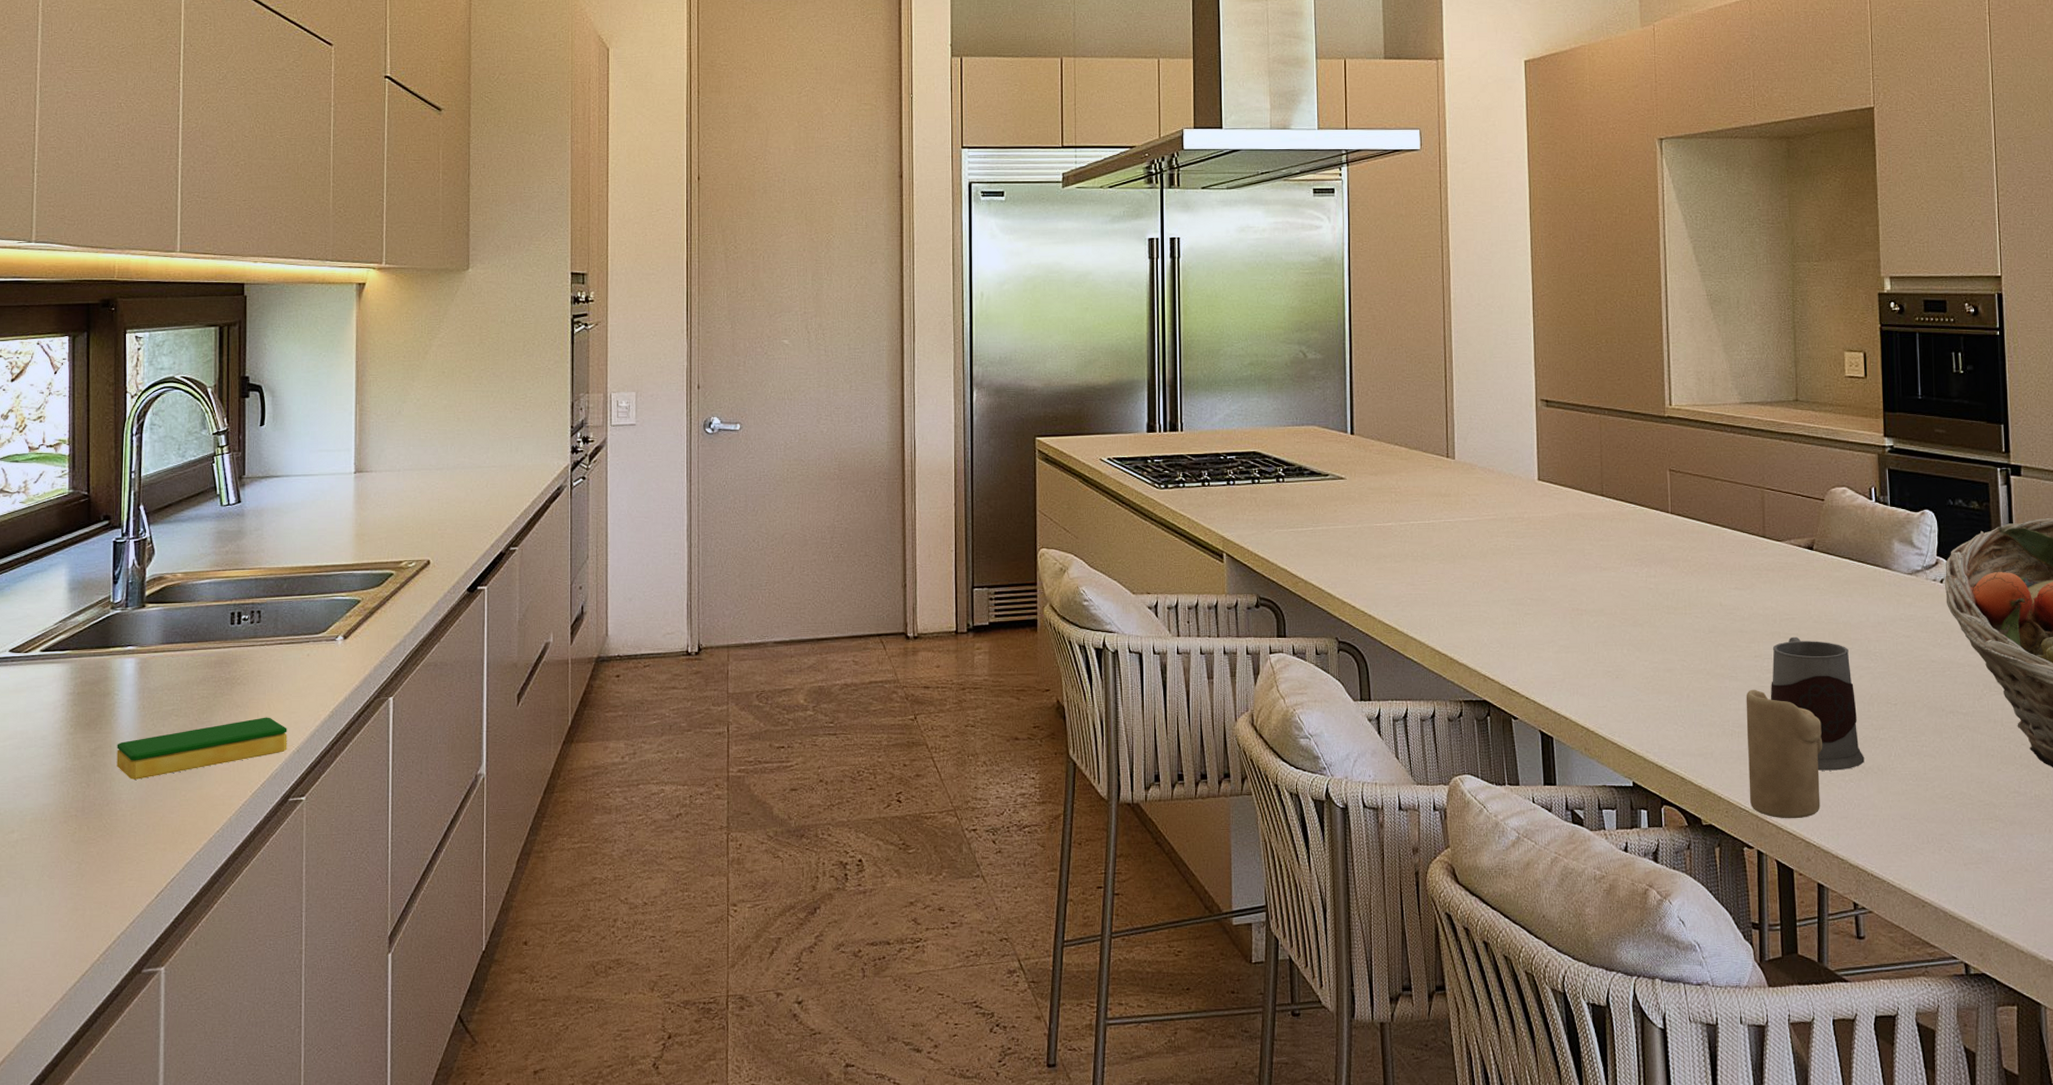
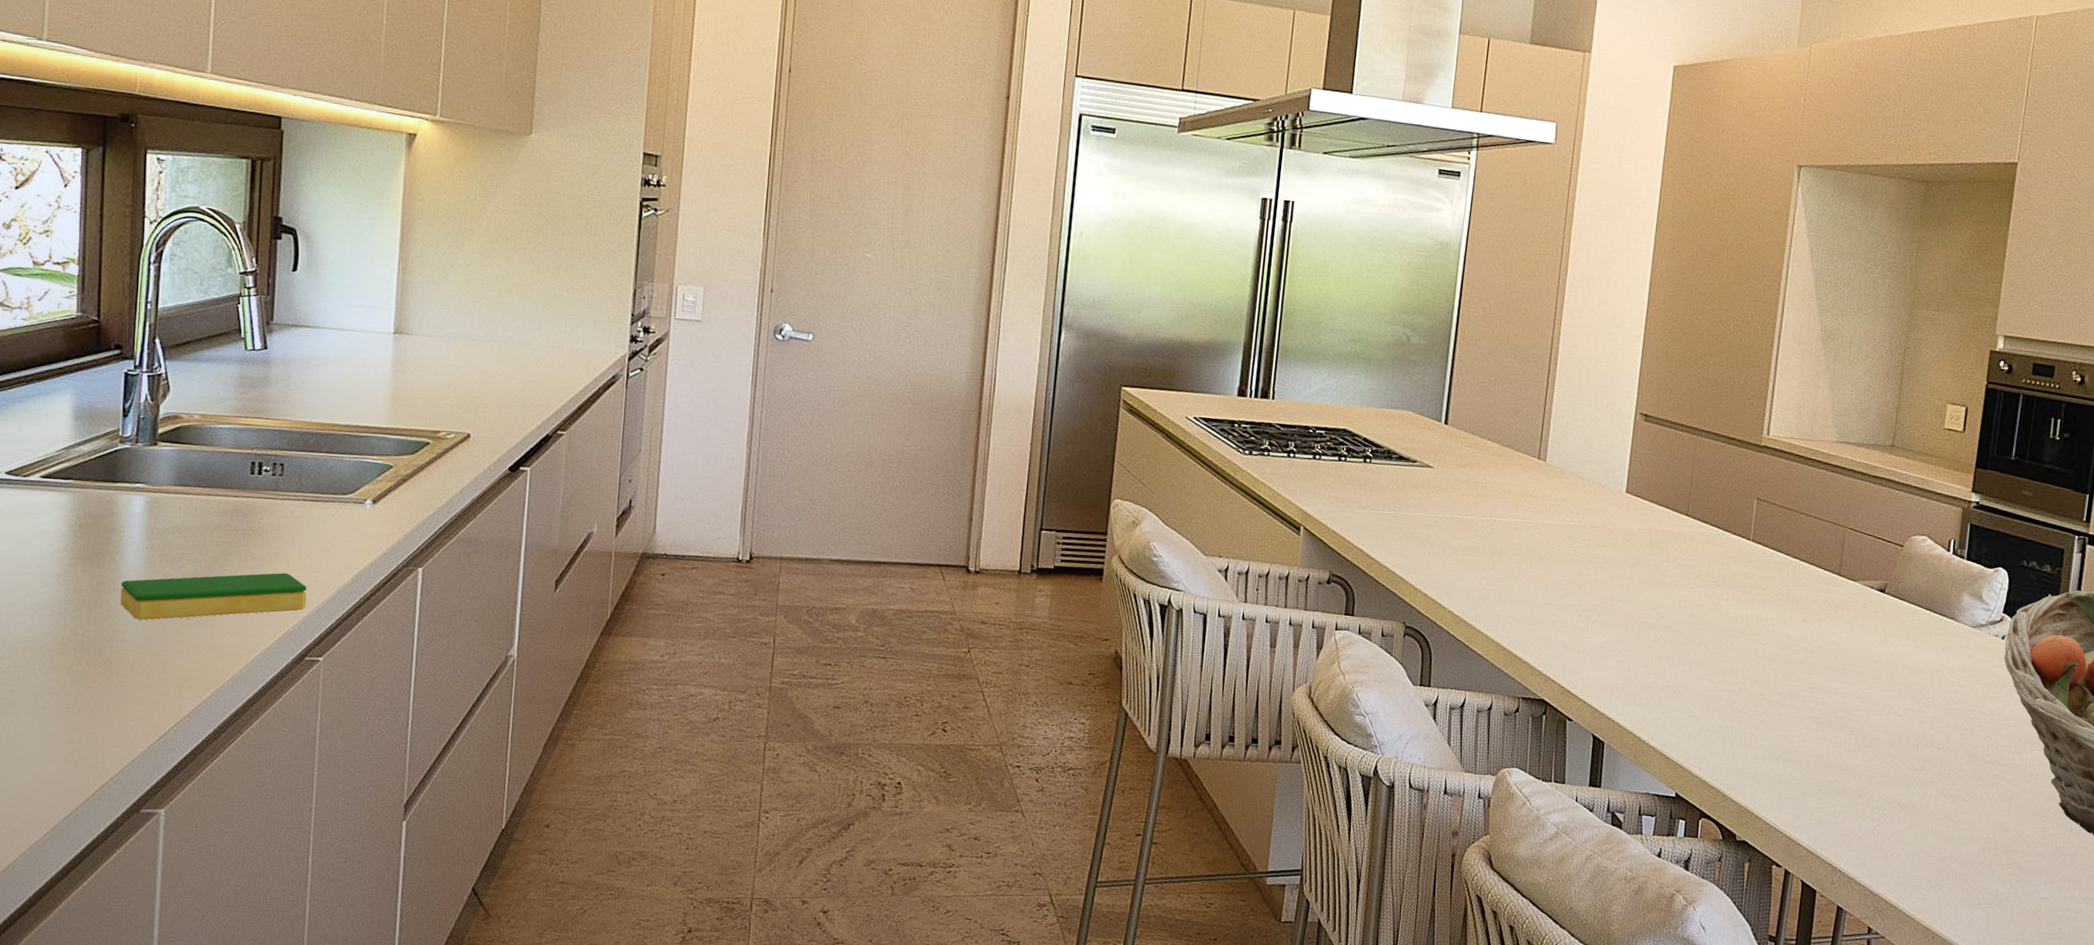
candle: present [1746,689,1823,819] -> none [1785,718,1866,845]
mug: present [1770,636,1865,771] -> none [1820,673,1903,804]

